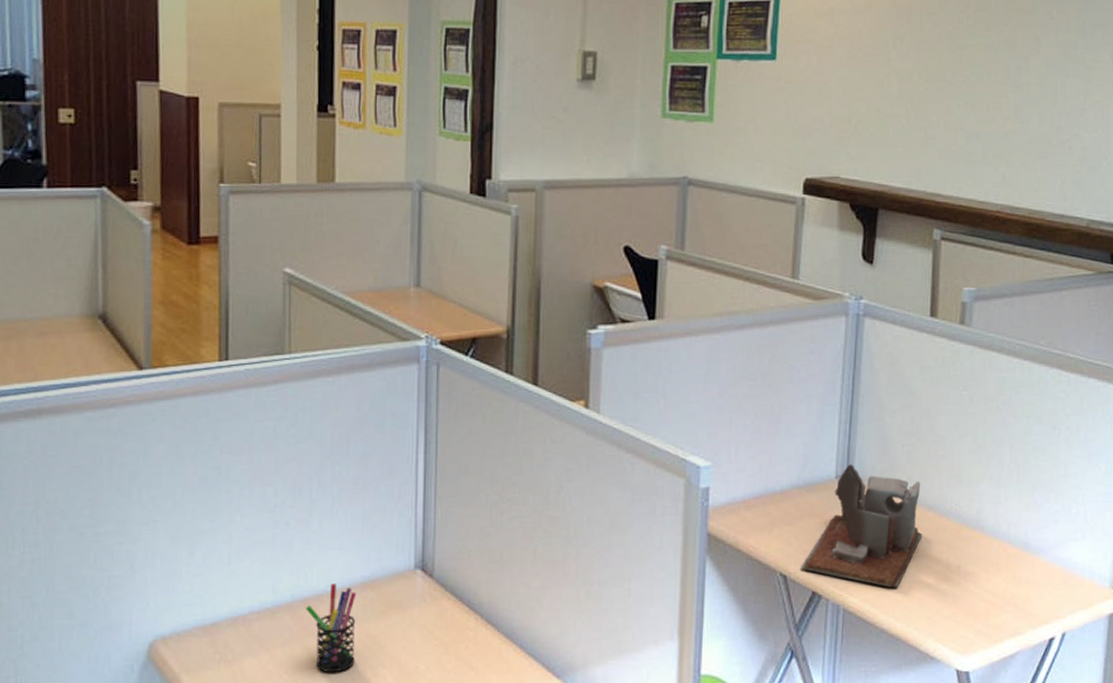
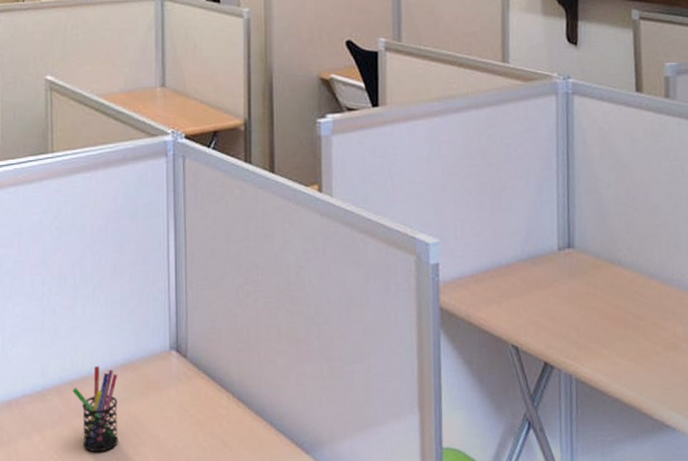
desk organizer: present [801,464,923,587] -> none [531,236,647,356]

